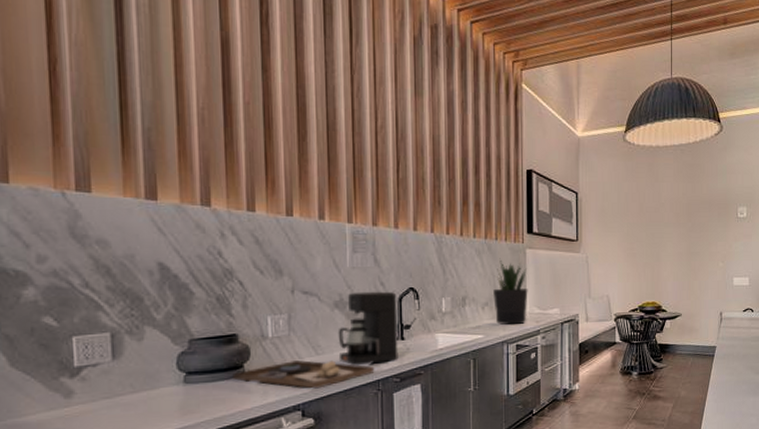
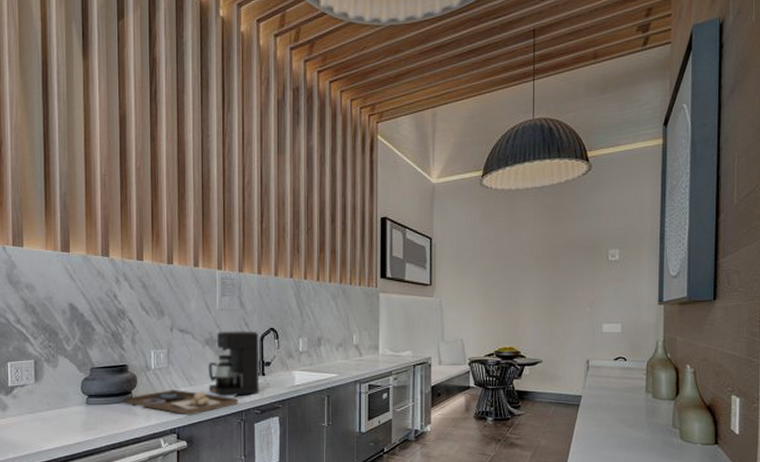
planter: present [492,258,528,325] -> none [346,301,381,365]

